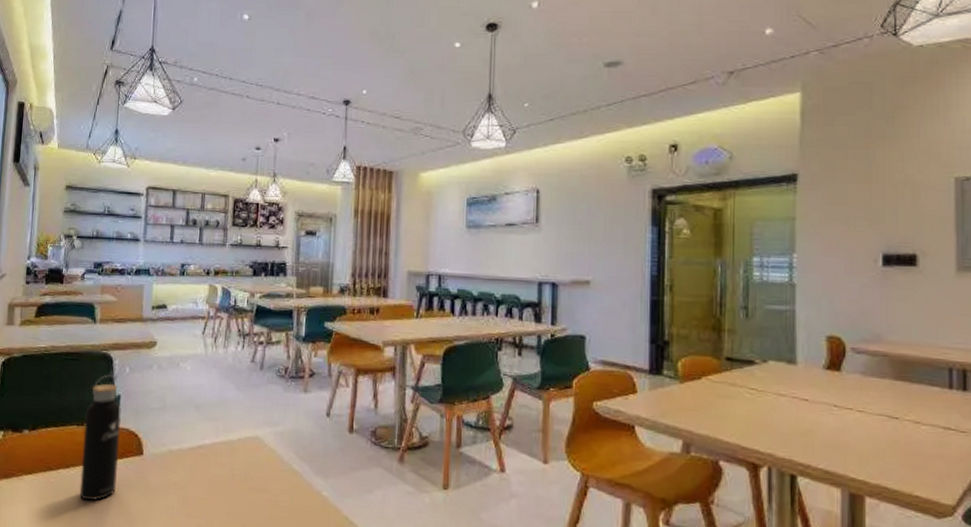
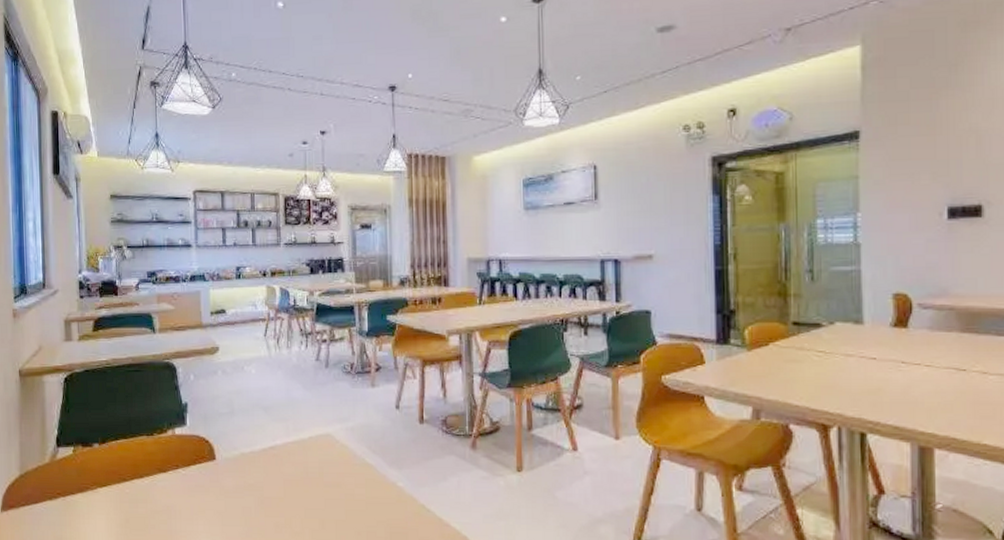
water bottle: present [79,374,122,501] -> none [153,383,192,508]

